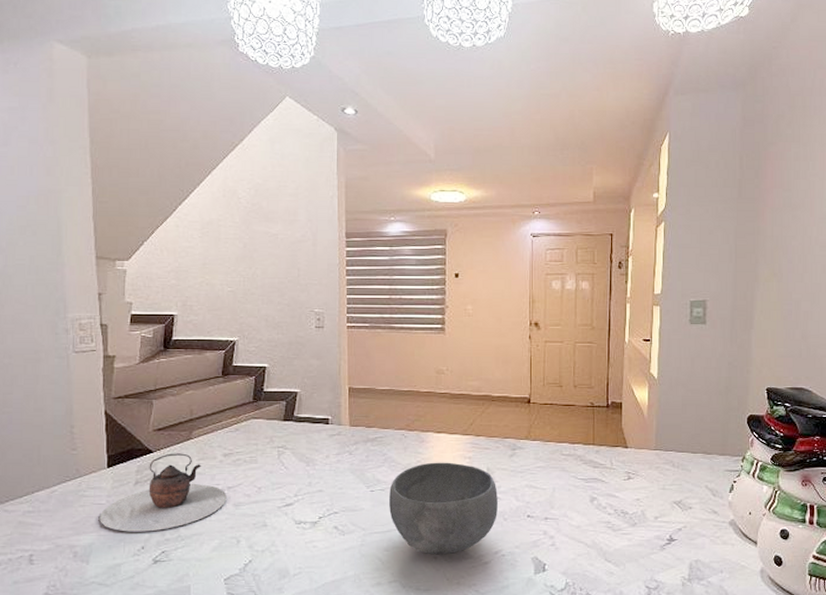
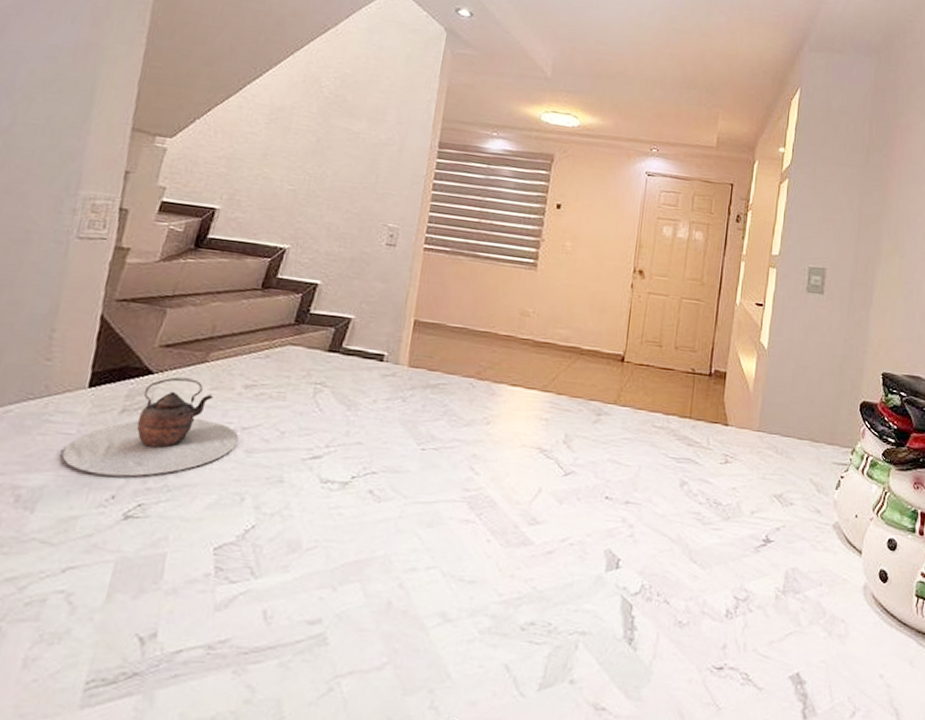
bowl: present [389,462,498,555] -> none [440,420,574,538]

